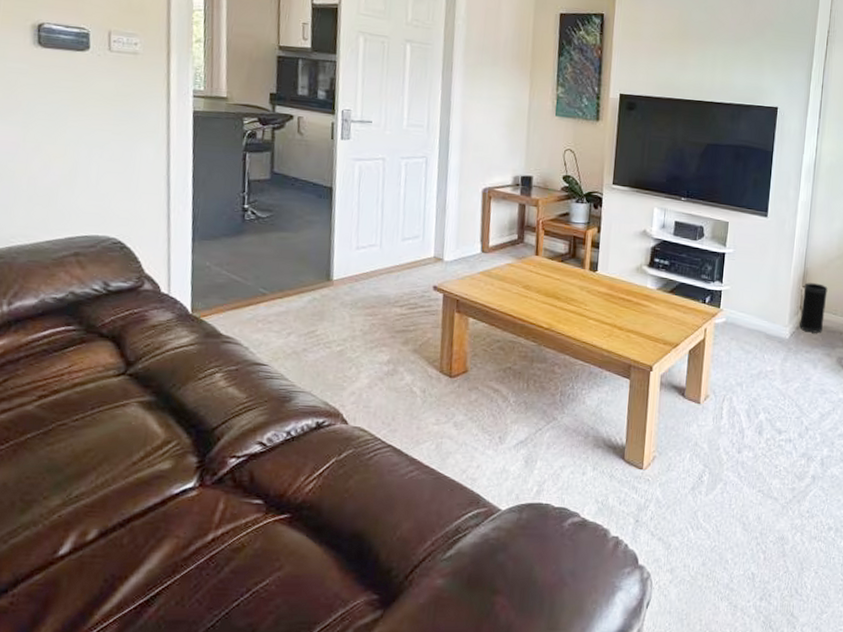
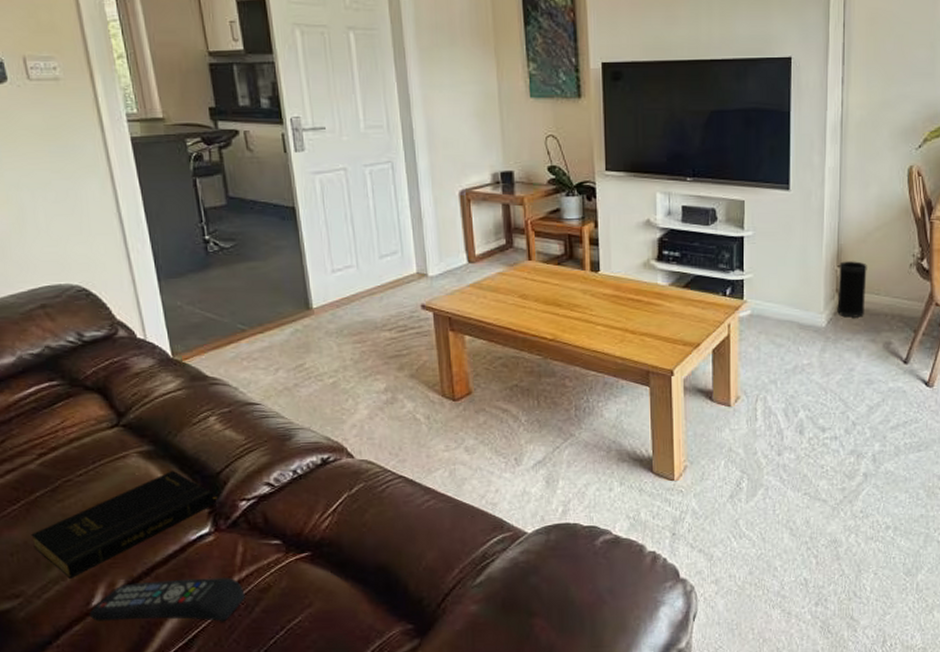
book: none [12,422,208,525] -> present [31,470,217,579]
remote control: none [53,533,217,580] -> present [89,577,245,622]

